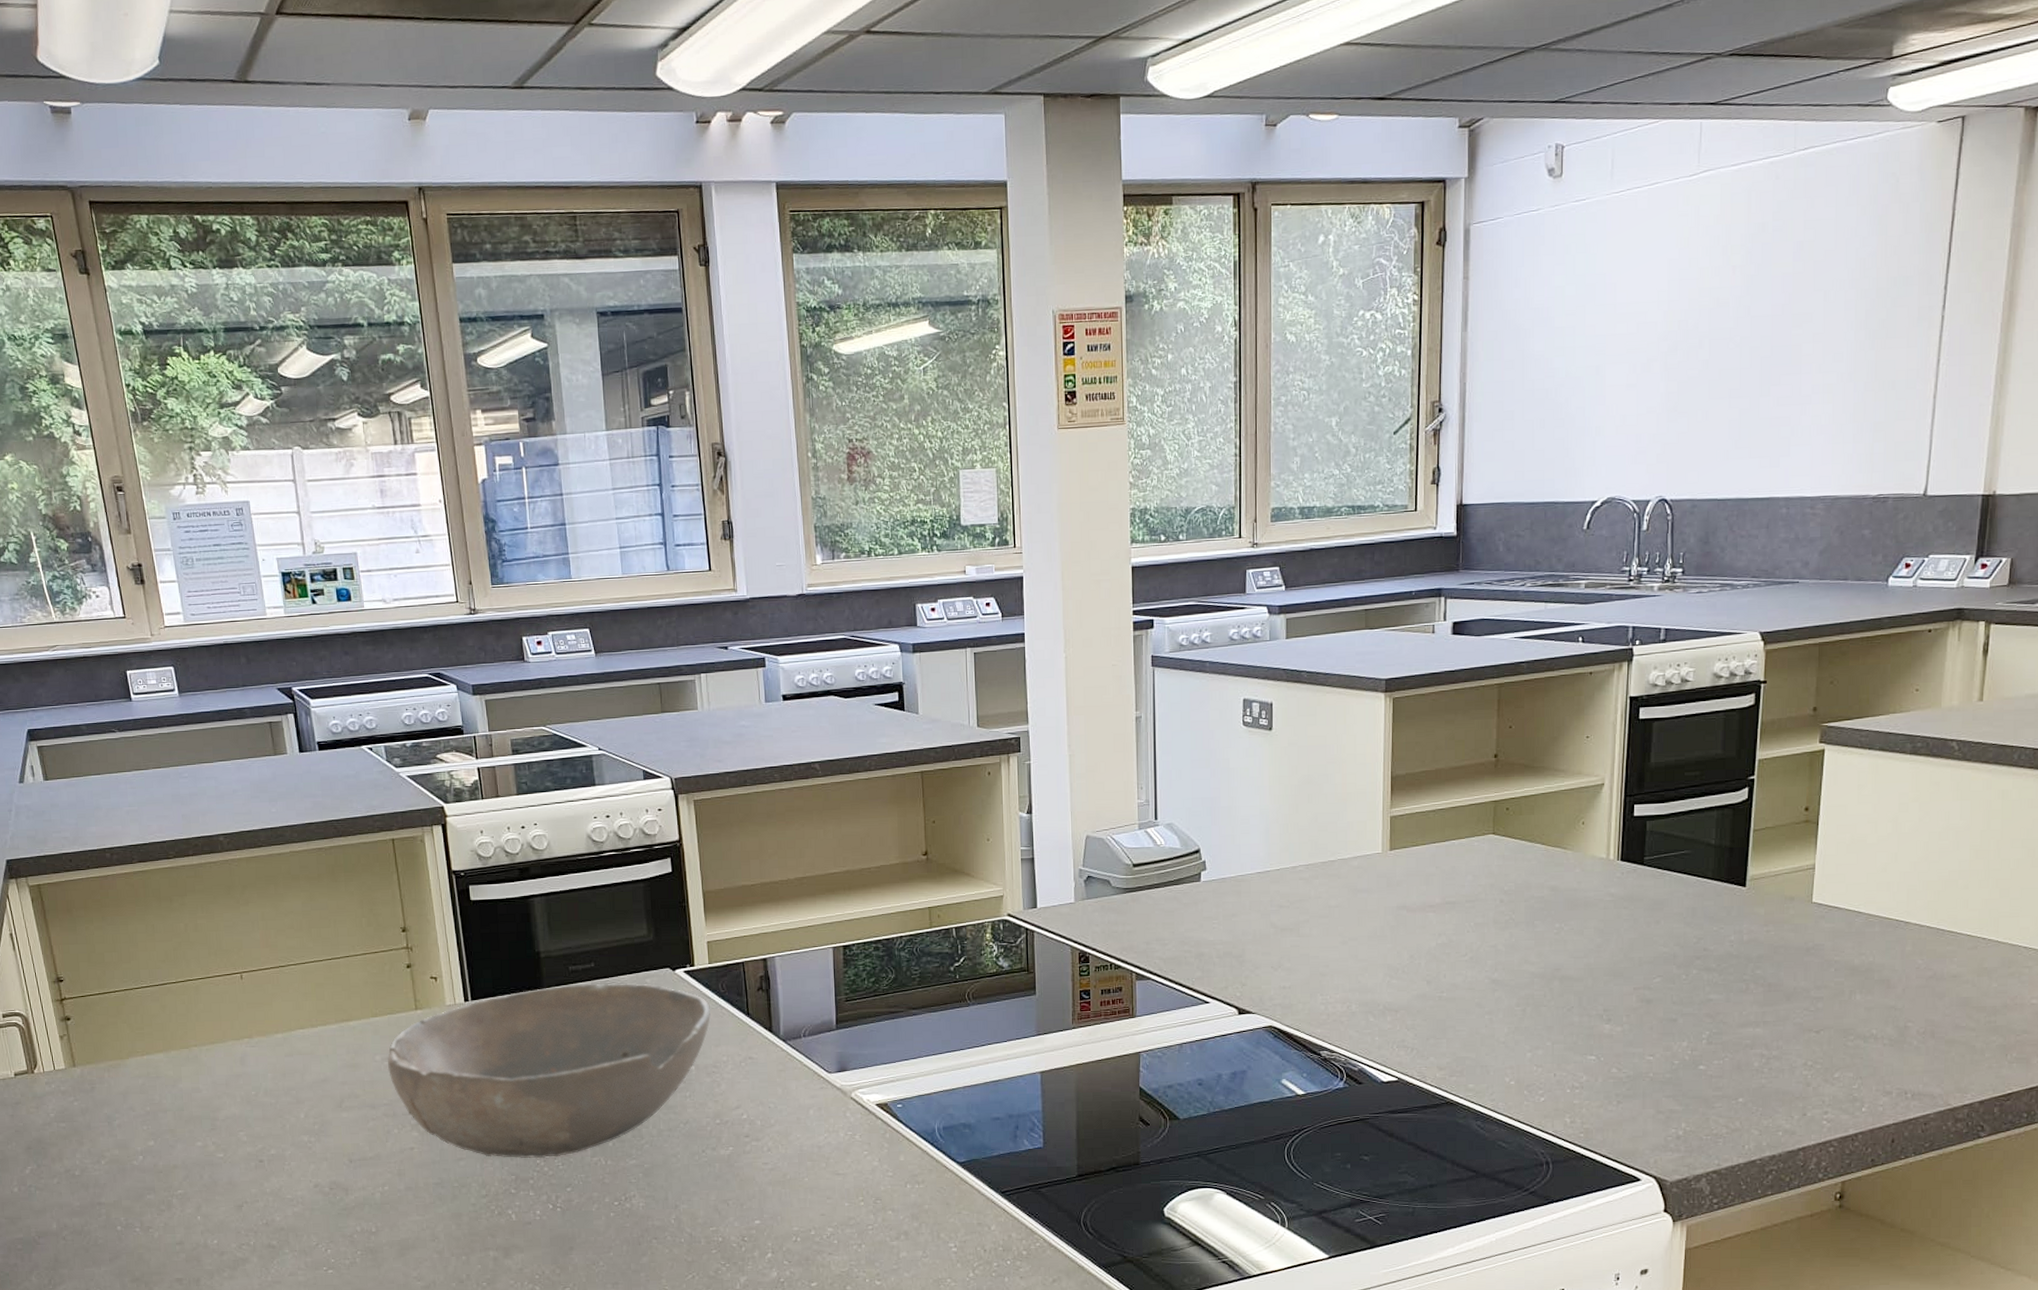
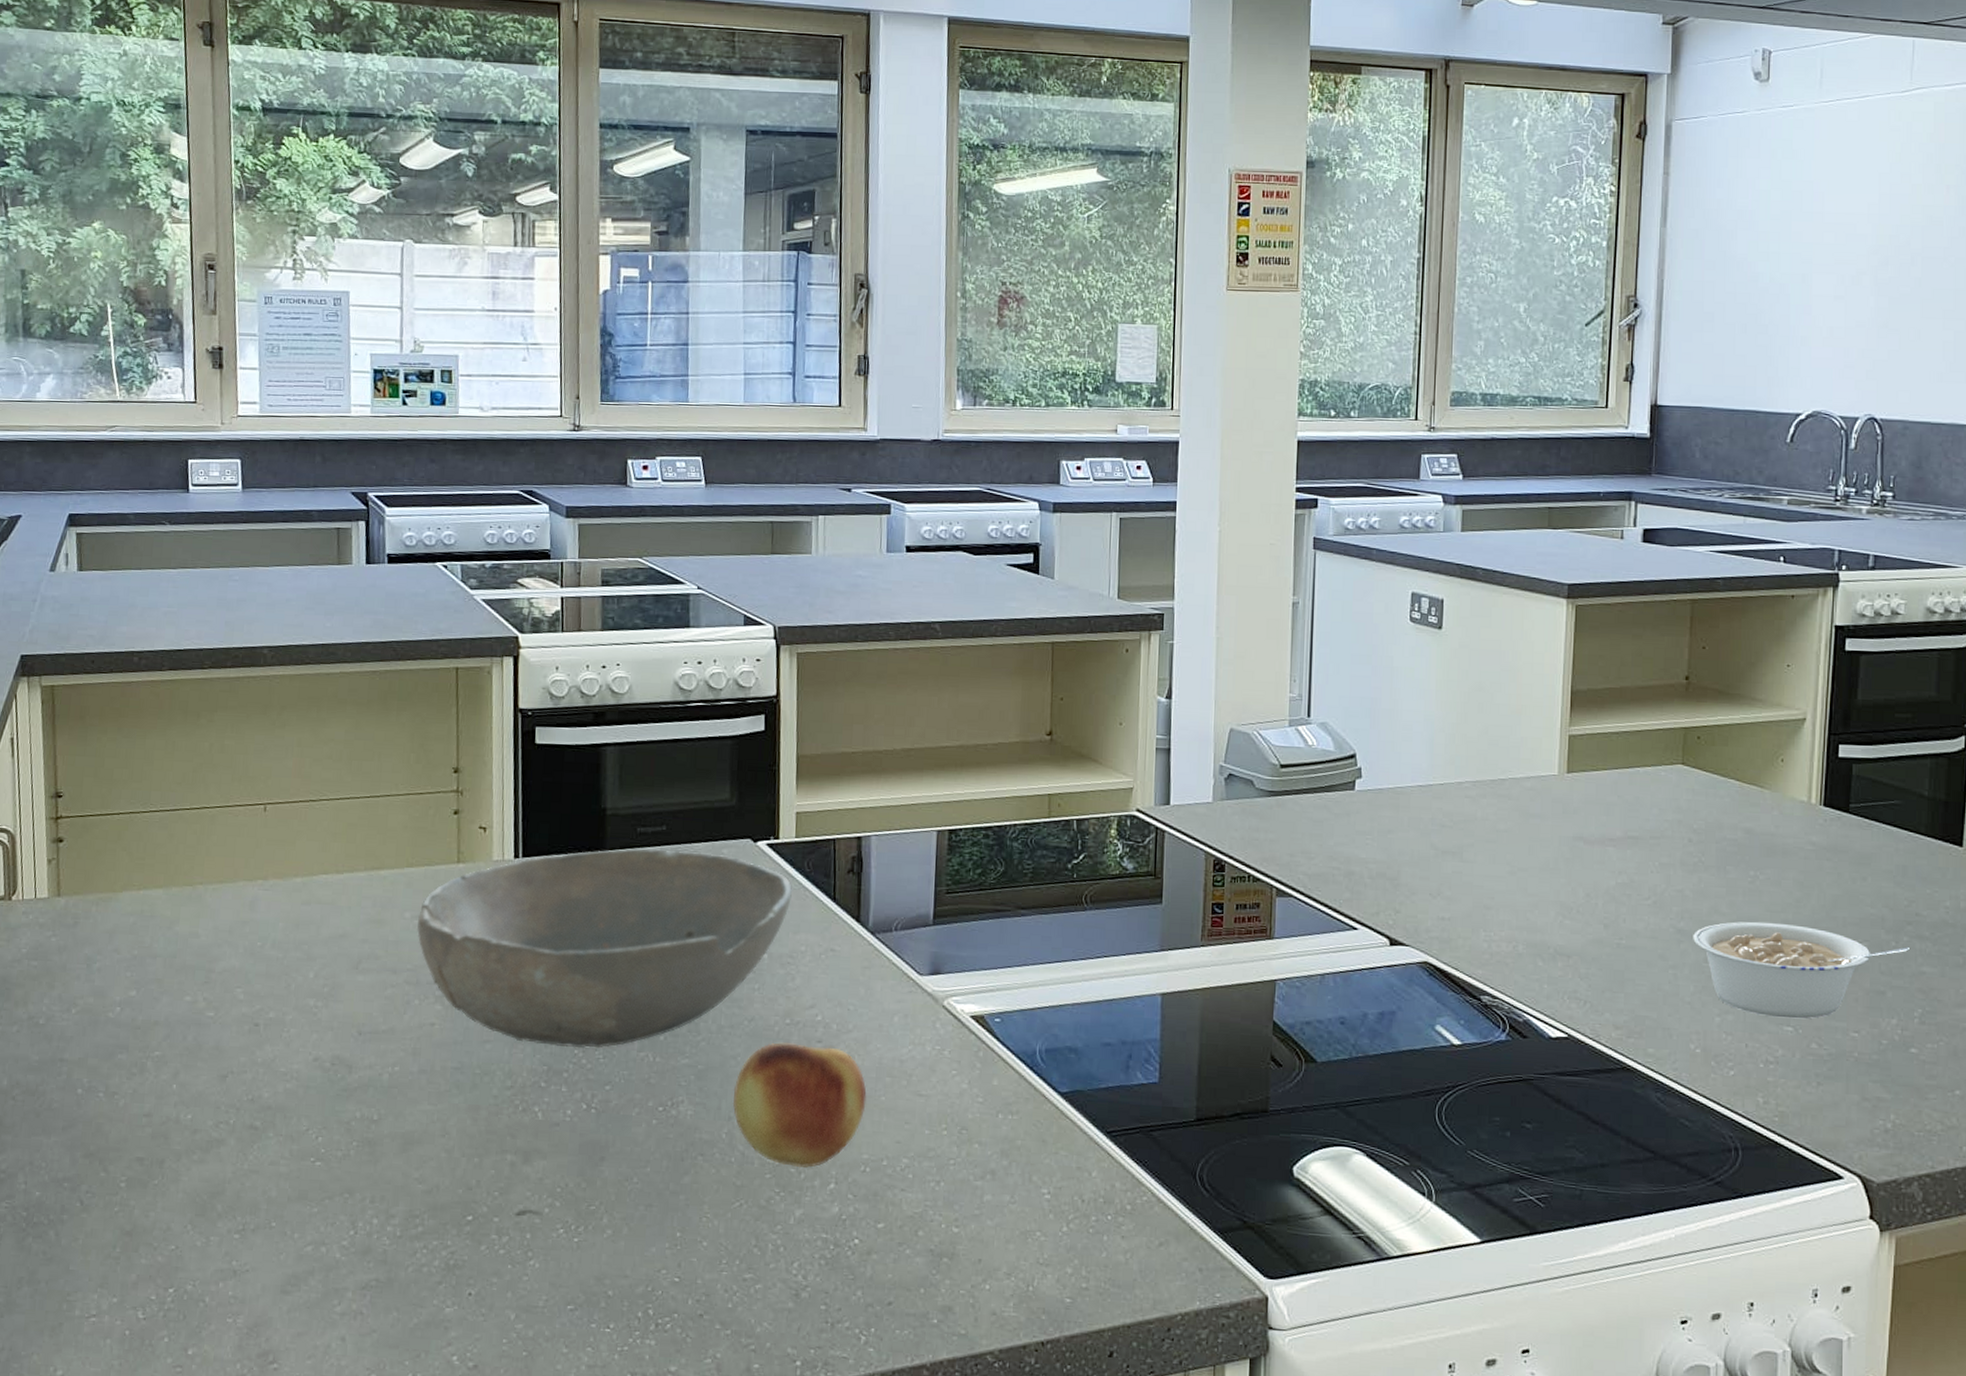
fruit: none [677,1140,792,1243] -> present [732,1042,867,1168]
legume: none [1506,967,1698,1049] -> present [1693,921,1909,1019]

